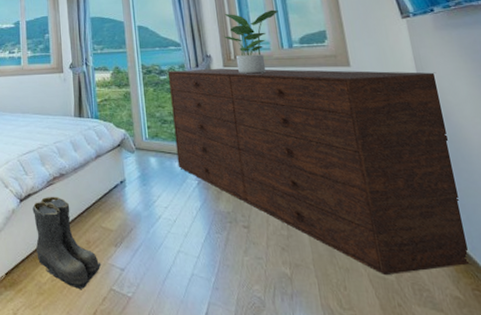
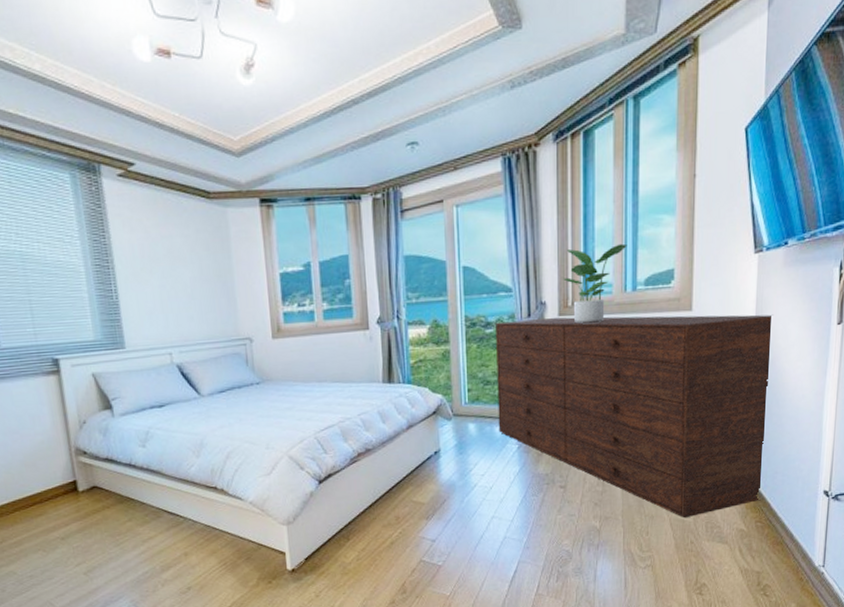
boots: present [32,196,102,289] -> none [334,474,411,564]

